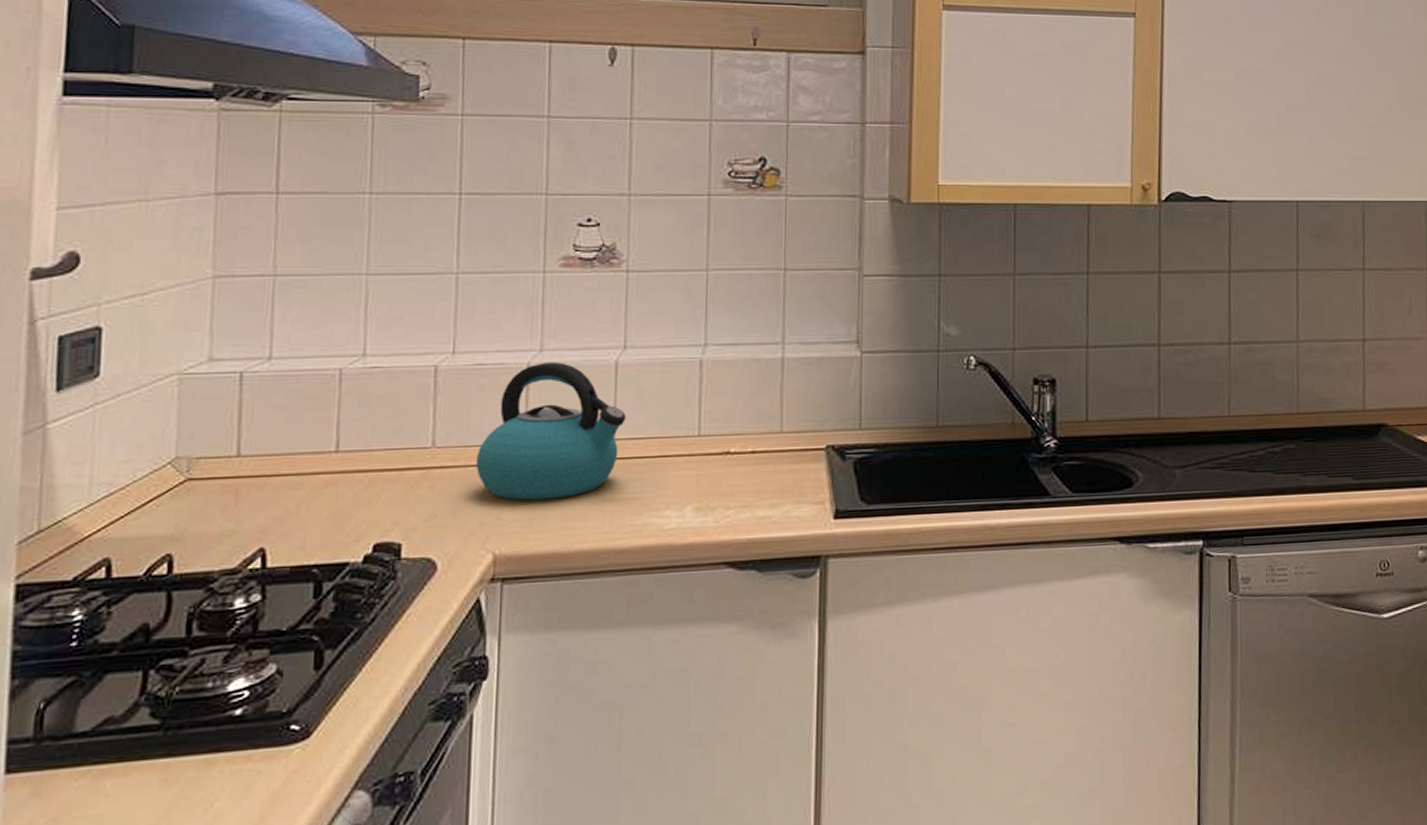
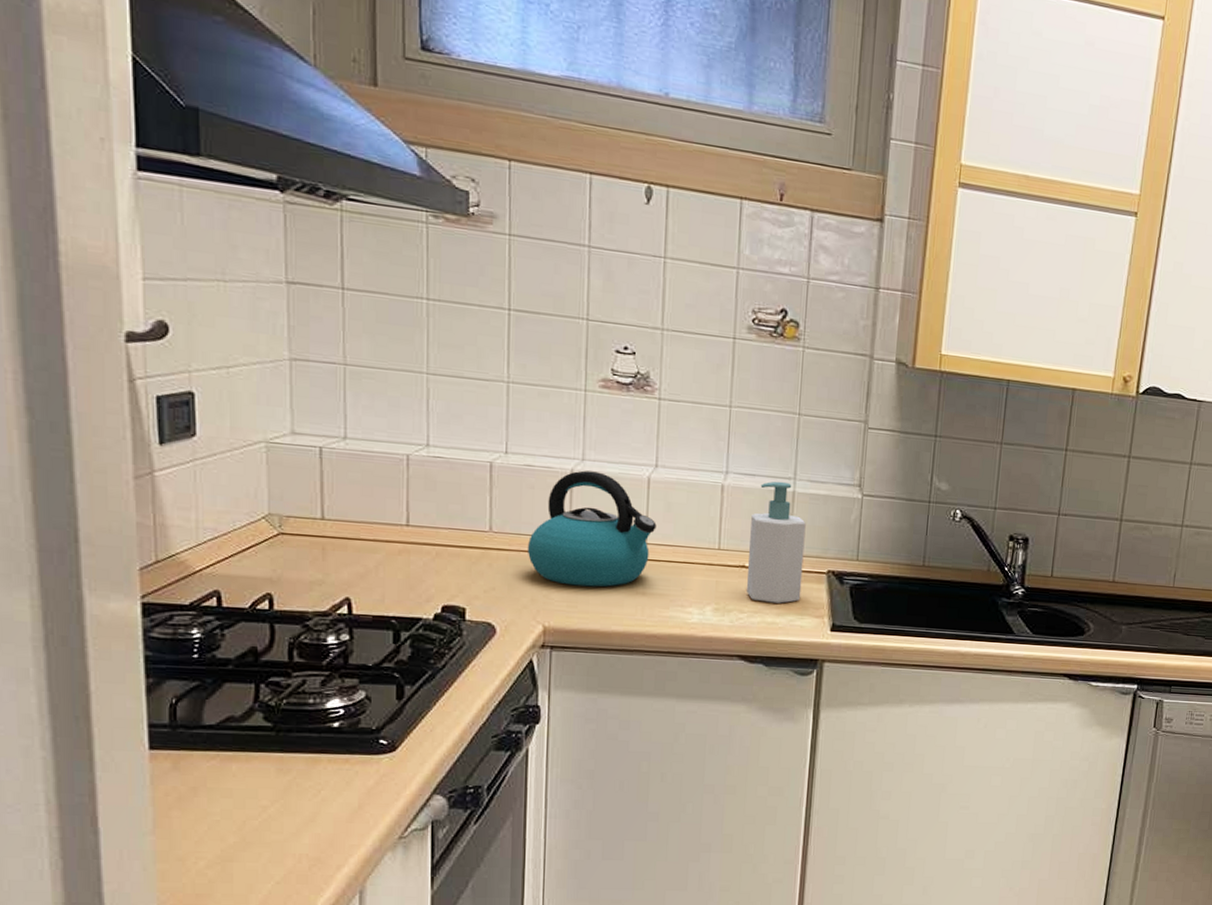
soap bottle: none [732,347,799,493] -> present [746,481,806,604]

